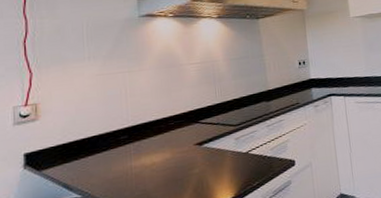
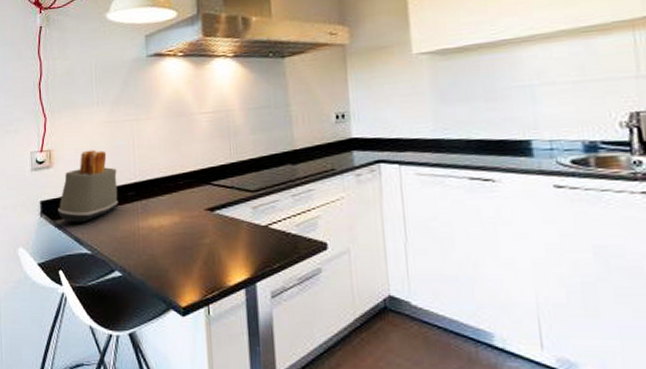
toaster: none [44,100,111,171] -> present [58,150,118,223]

